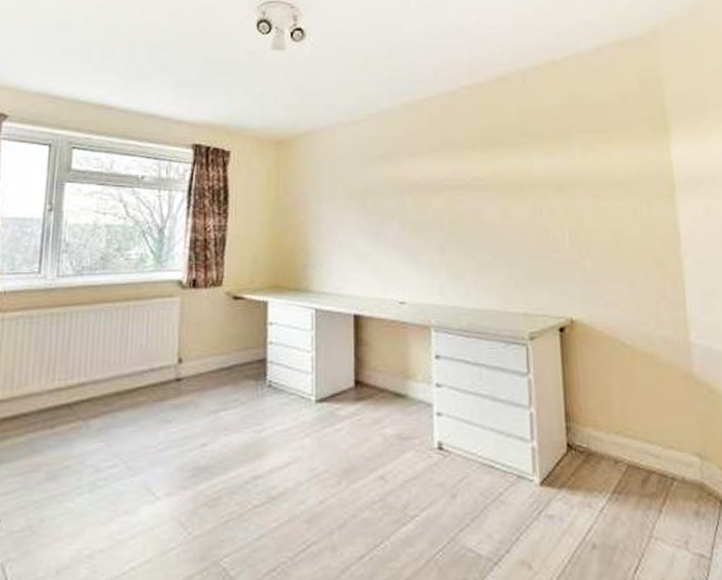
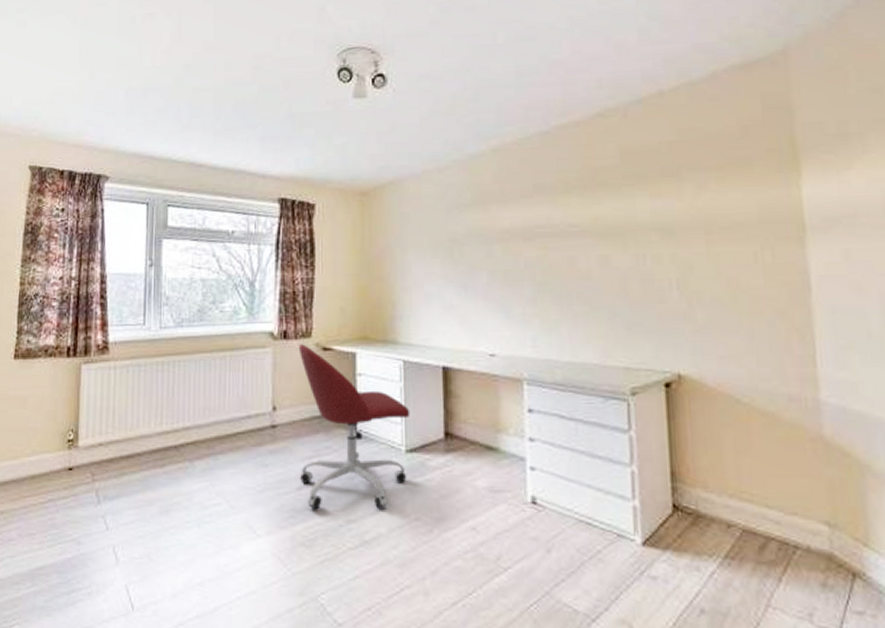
office chair: none [205,293,321,467] -> present [298,344,411,510]

